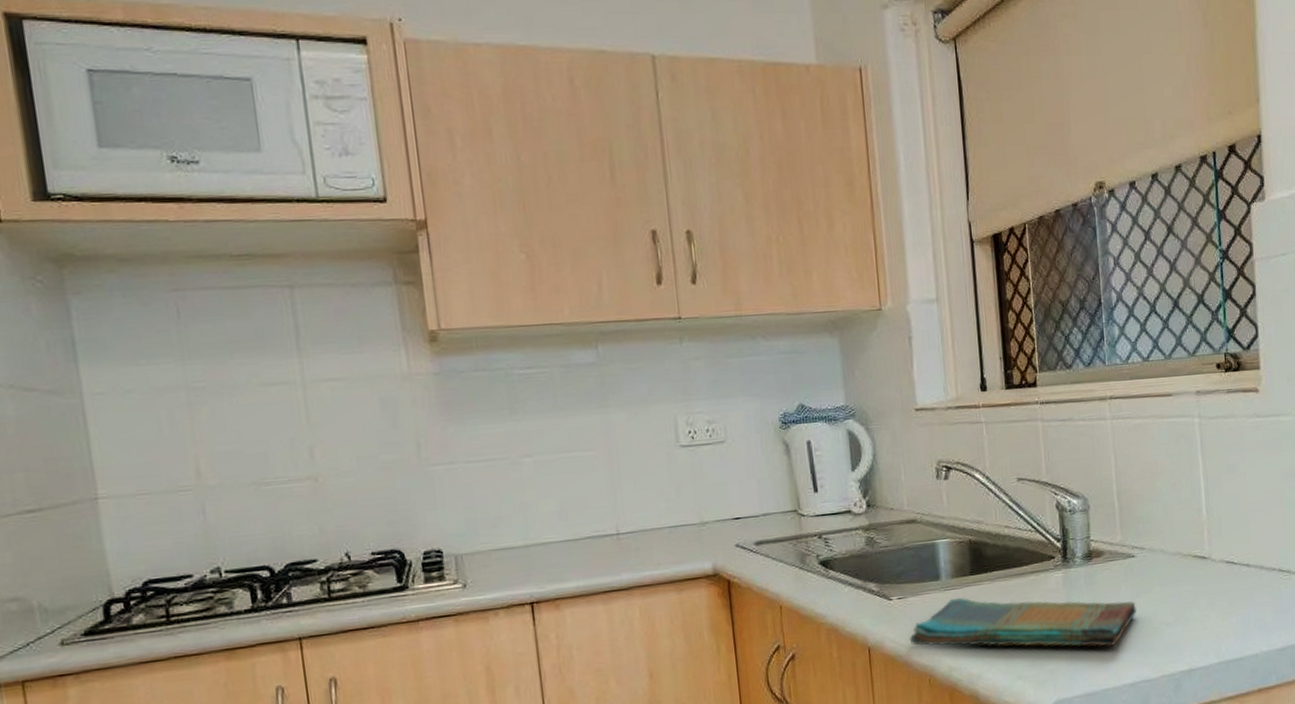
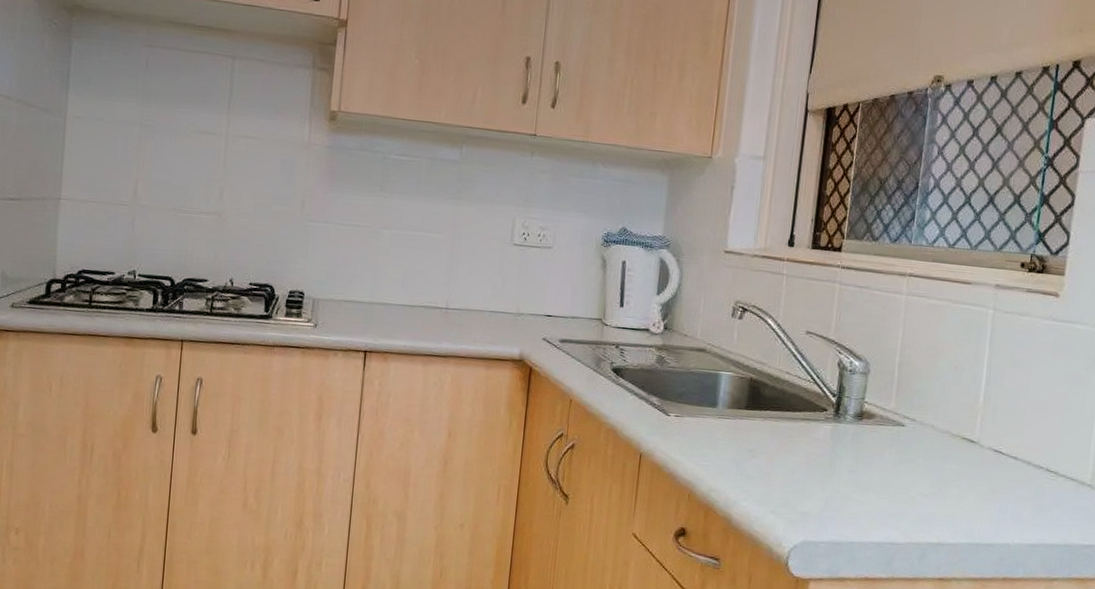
dish towel: present [909,597,1136,647] -> none [678,426,897,504]

